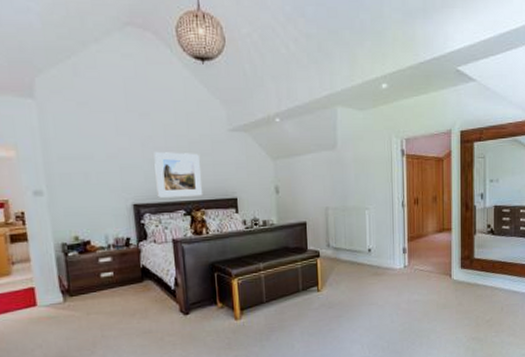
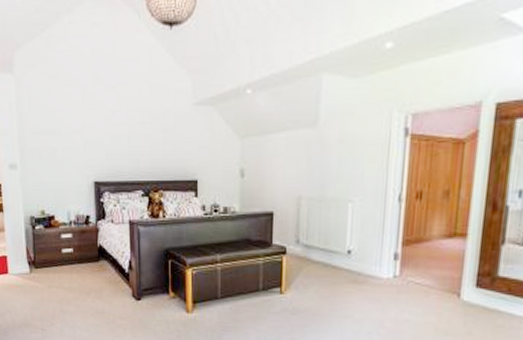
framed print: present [154,151,203,198] -> none [116,127,163,176]

